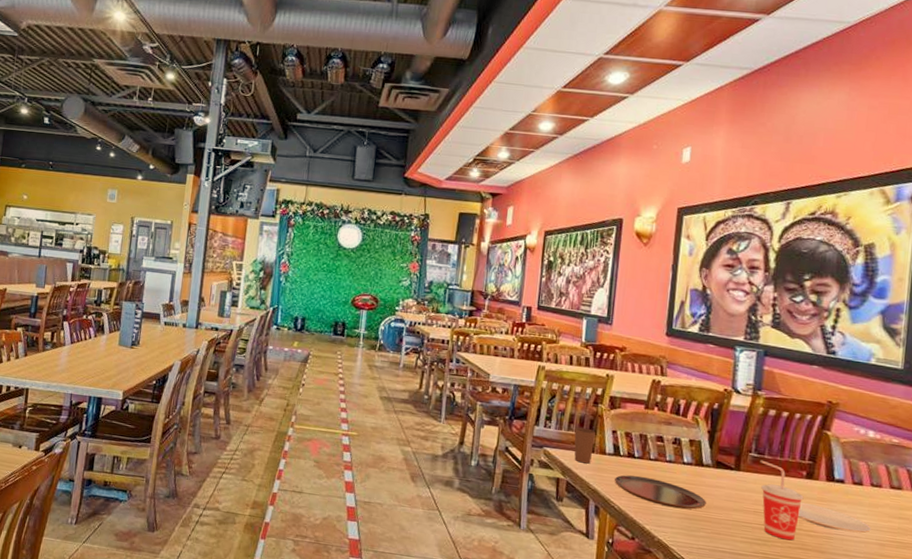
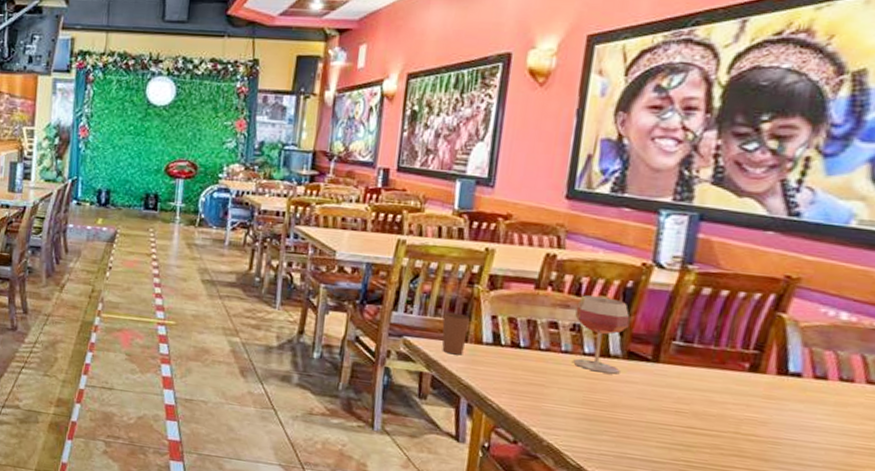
plate: present [614,475,706,510] -> none [493,368,612,409]
wineglass: none [675,414,717,480] -> present [573,295,630,374]
beverage cup: present [760,460,804,541] -> none [686,349,745,446]
plate: present [798,502,871,534] -> none [735,400,836,438]

